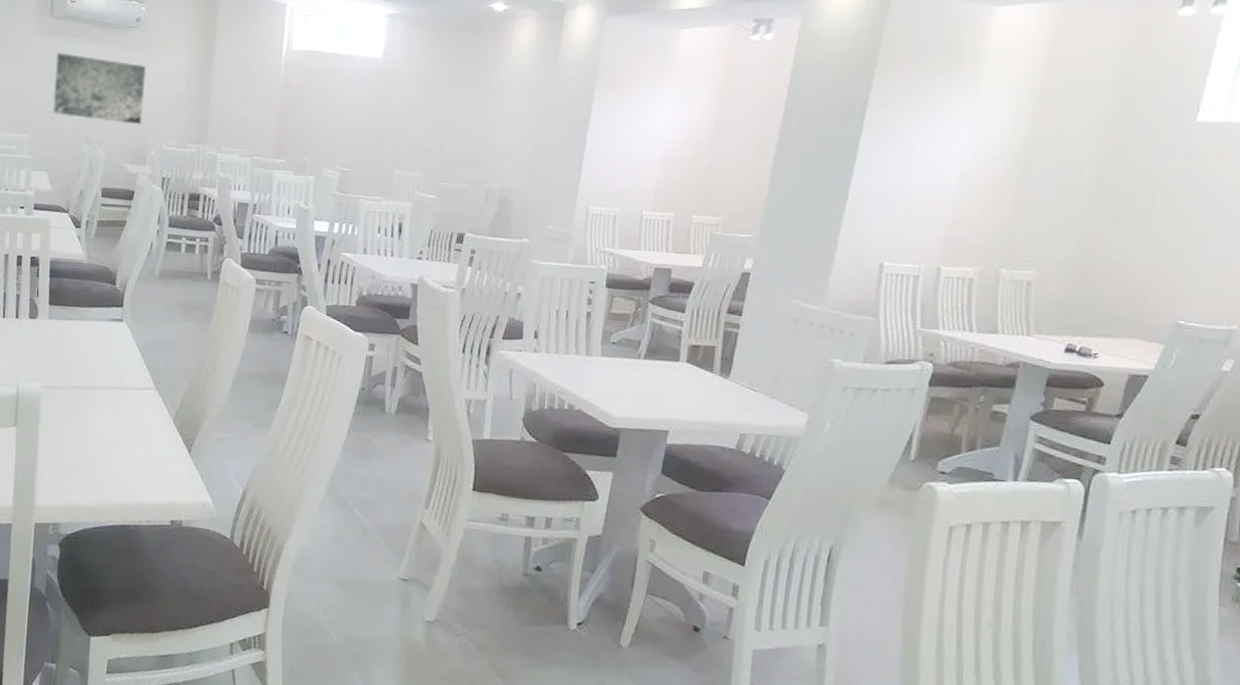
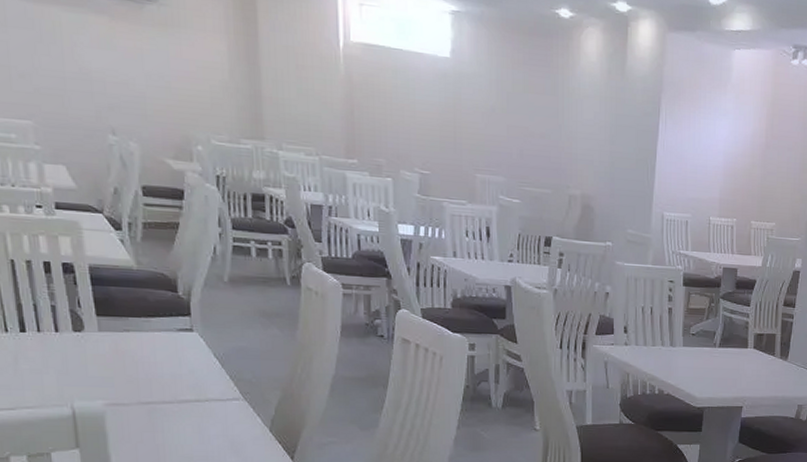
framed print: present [52,52,148,125] -> none [52,23,181,116]

